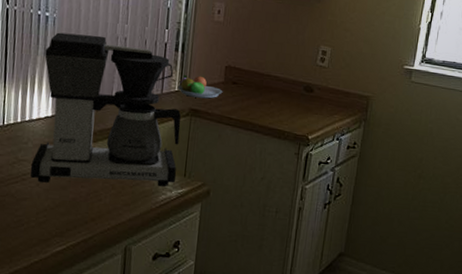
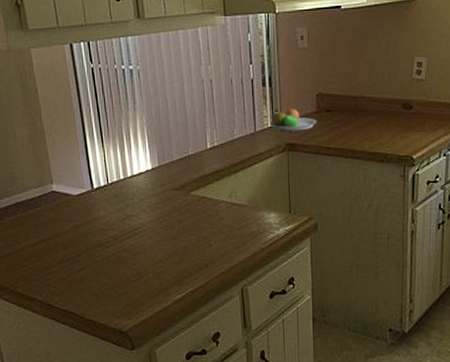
coffee maker: present [30,32,181,187] -> none [135,81,282,235]

